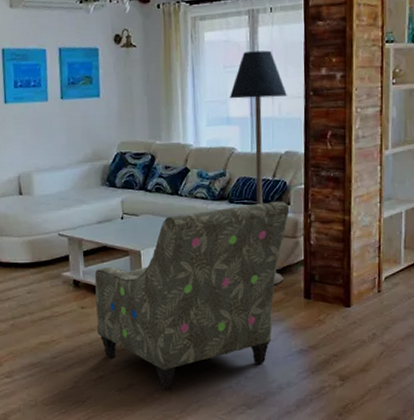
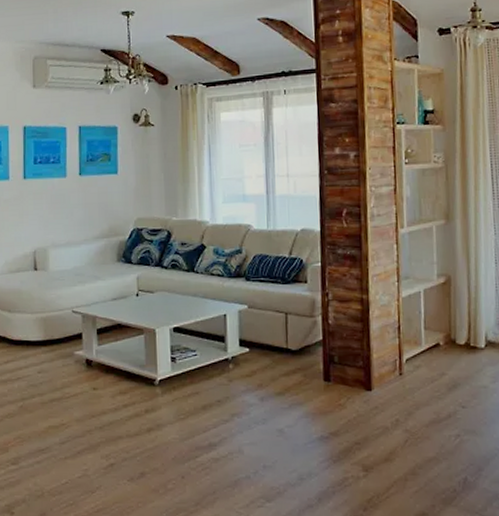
armchair: present [94,201,290,390] -> none [108,279,307,480]
floor lamp: present [230,50,287,284] -> none [246,130,303,365]

